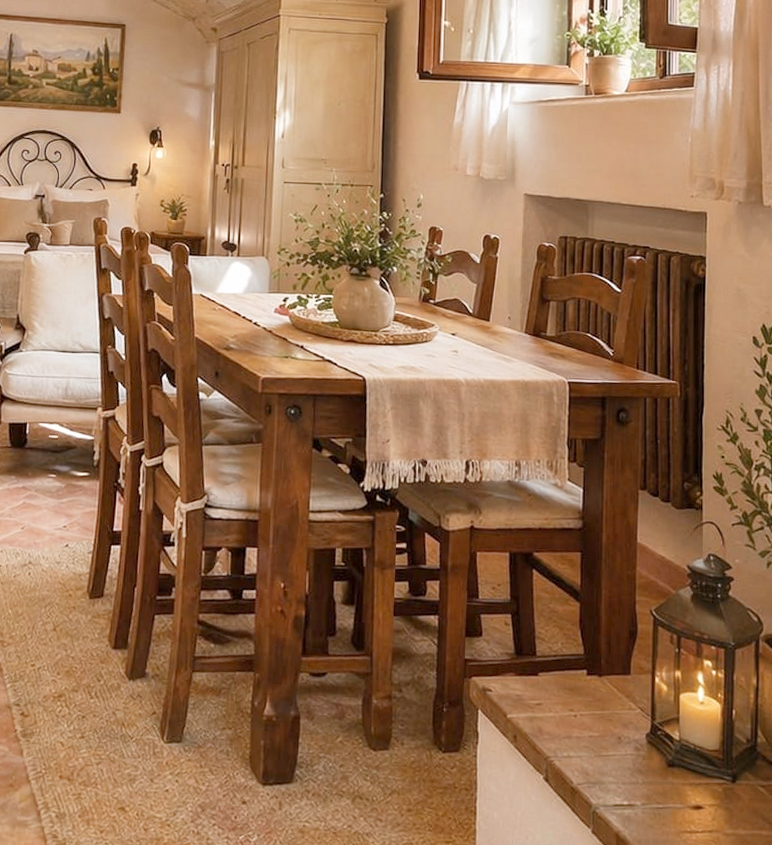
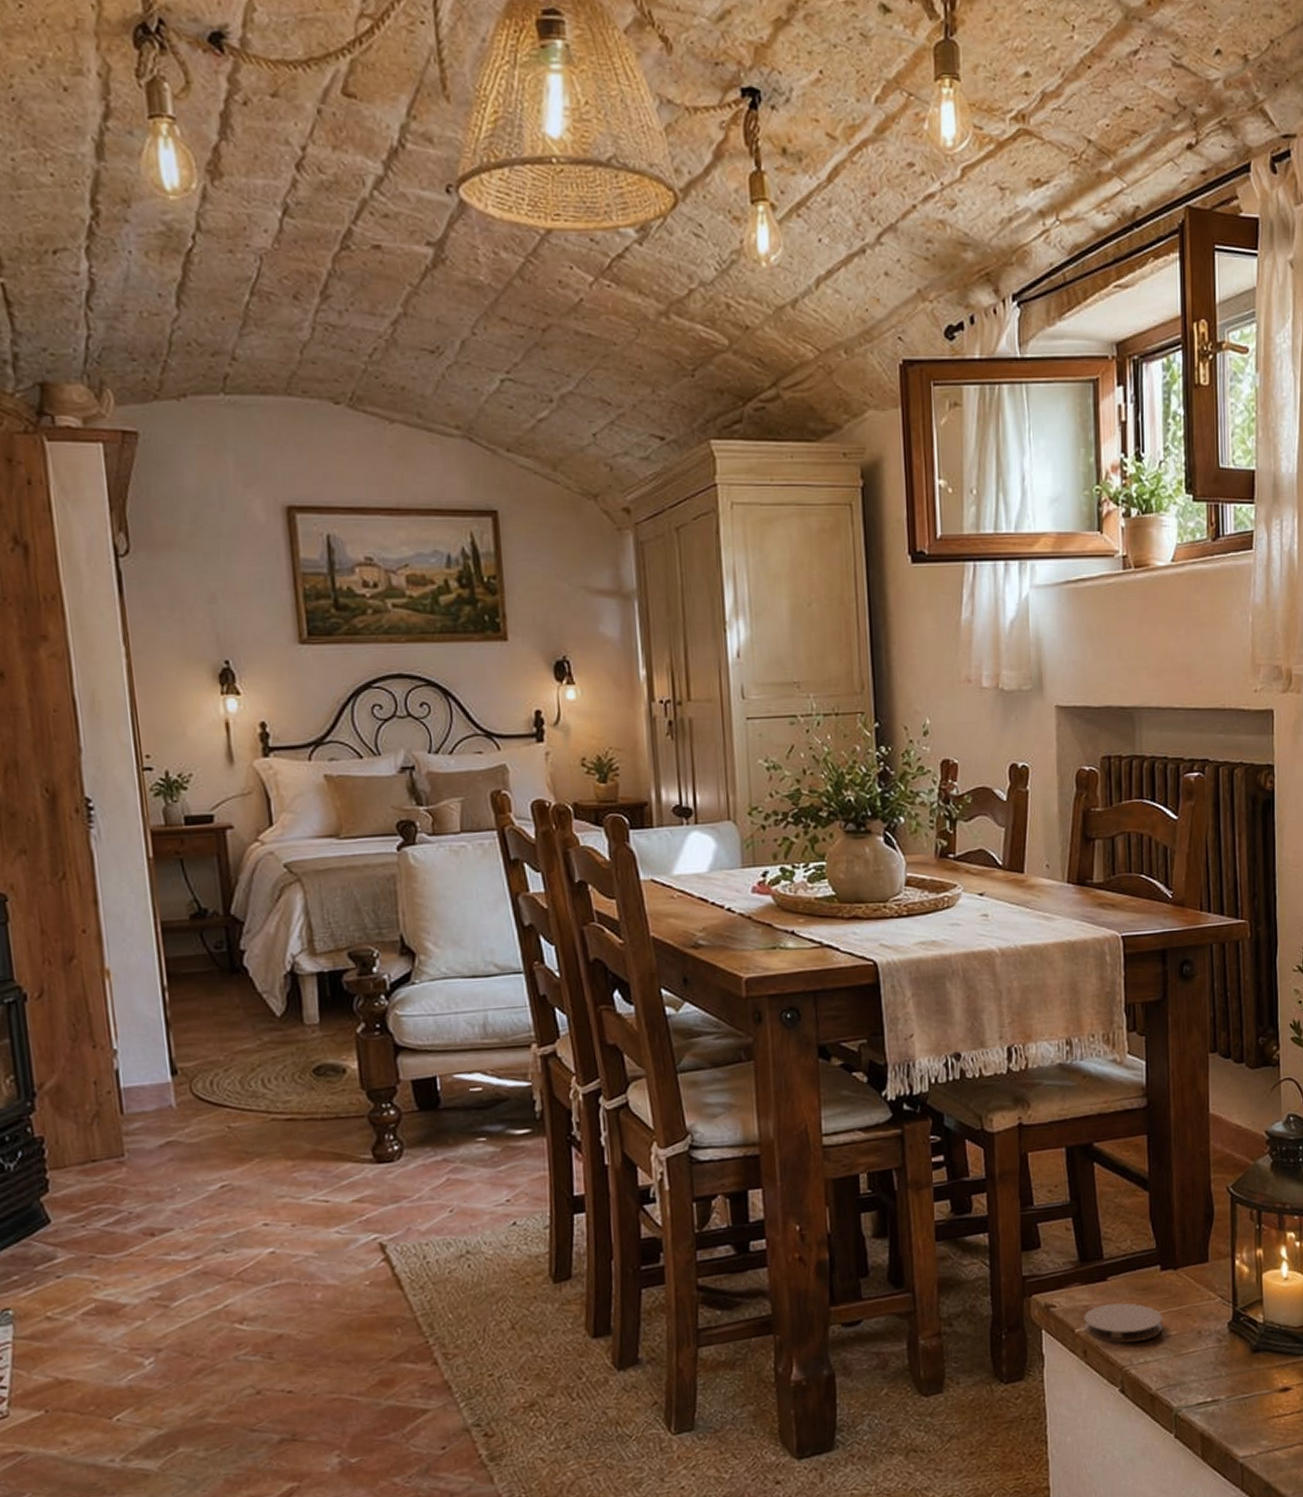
coaster: none [516,696,586,737] -> present [1084,1303,1163,1343]

